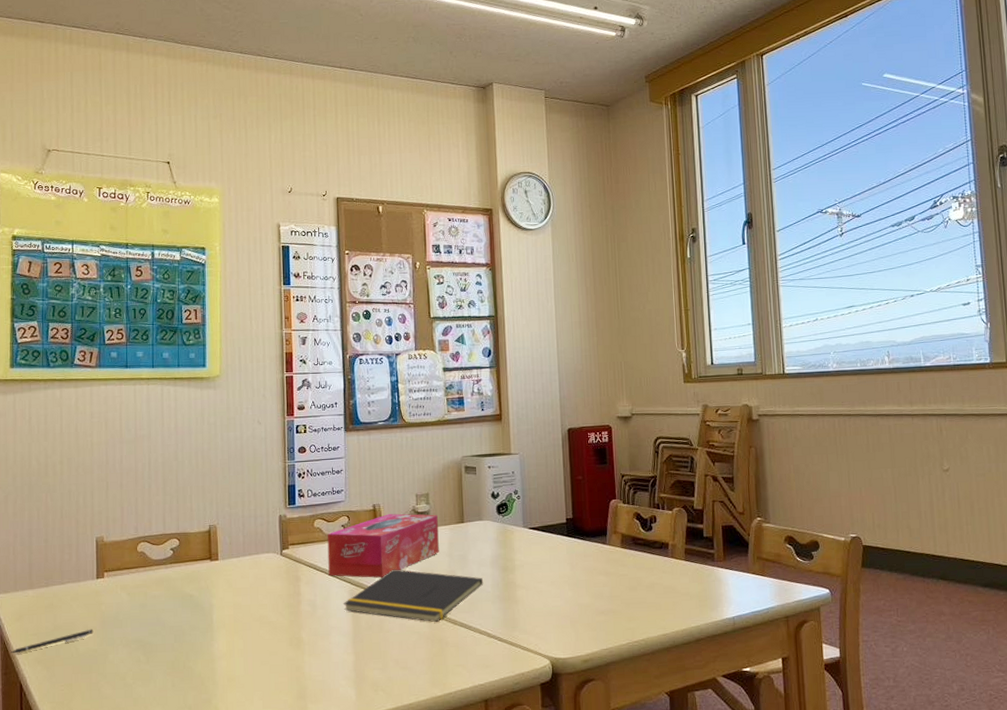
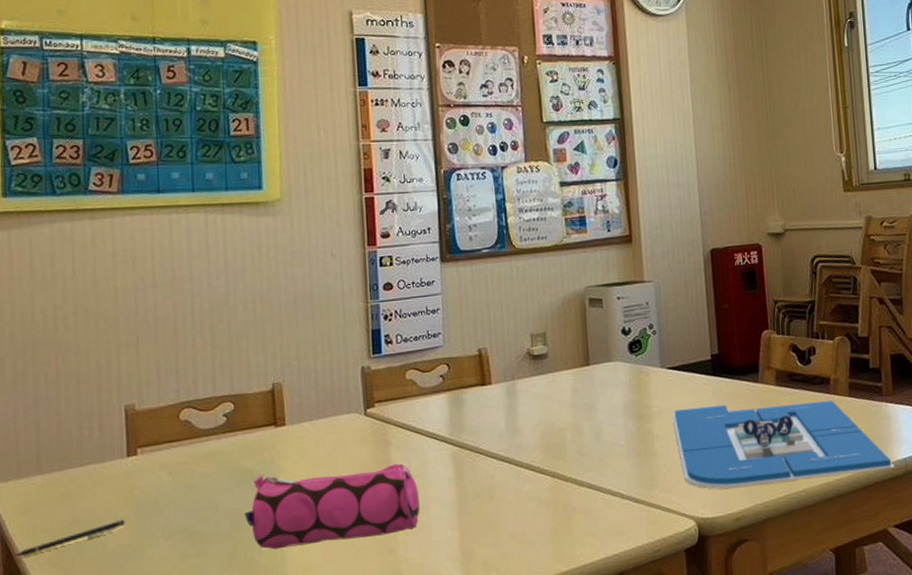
pencil case: none [185,596,322,661] -> present [244,463,420,550]
tissue box: present [327,513,439,578] -> none [422,357,561,437]
notepad: present [343,569,484,623] -> none [444,424,615,486]
board game: none [532,562,724,635] -> present [672,400,895,490]

